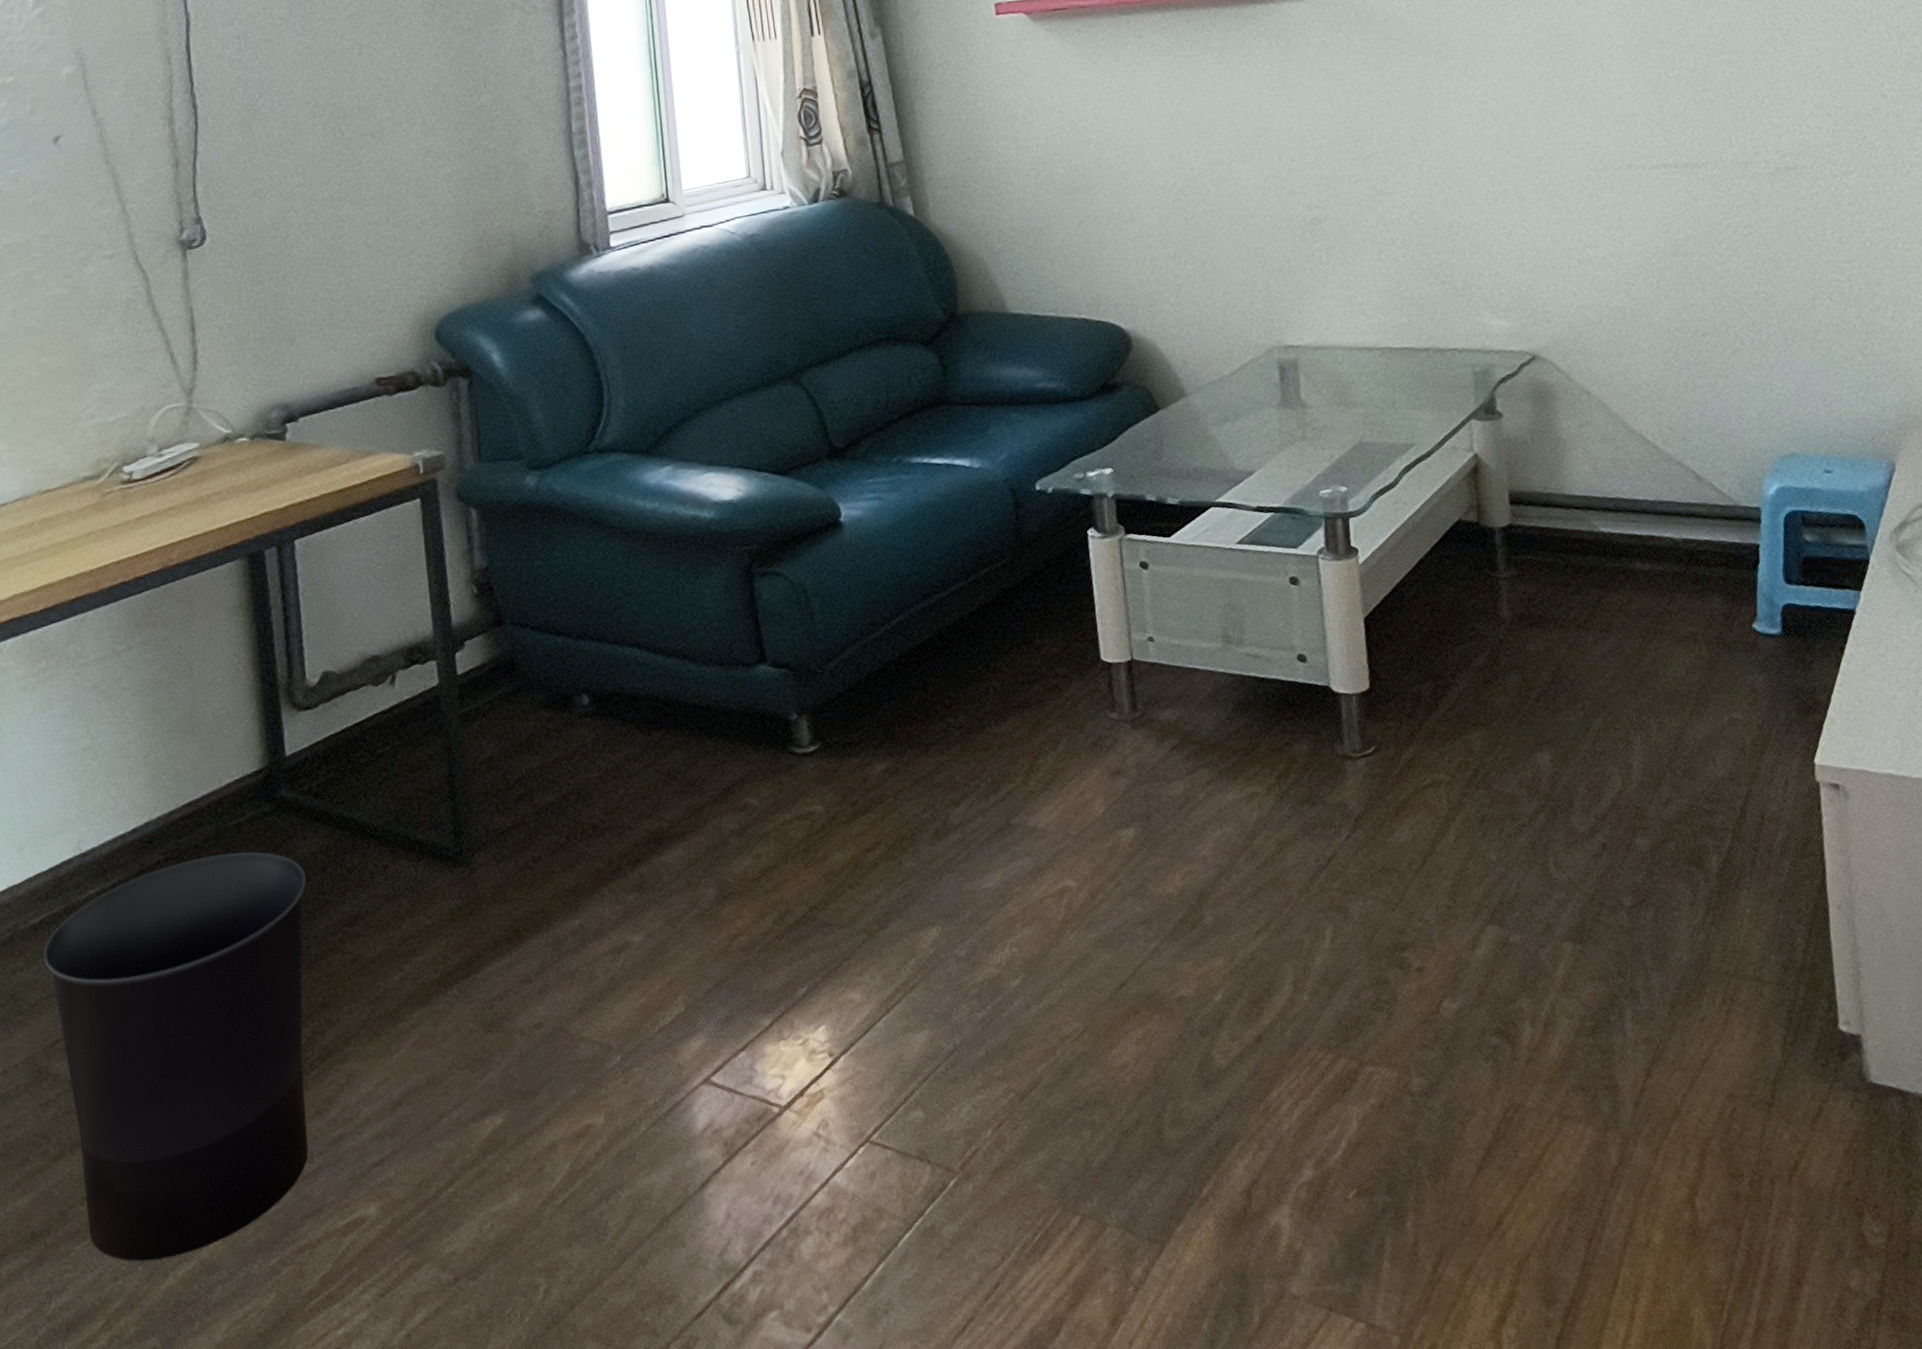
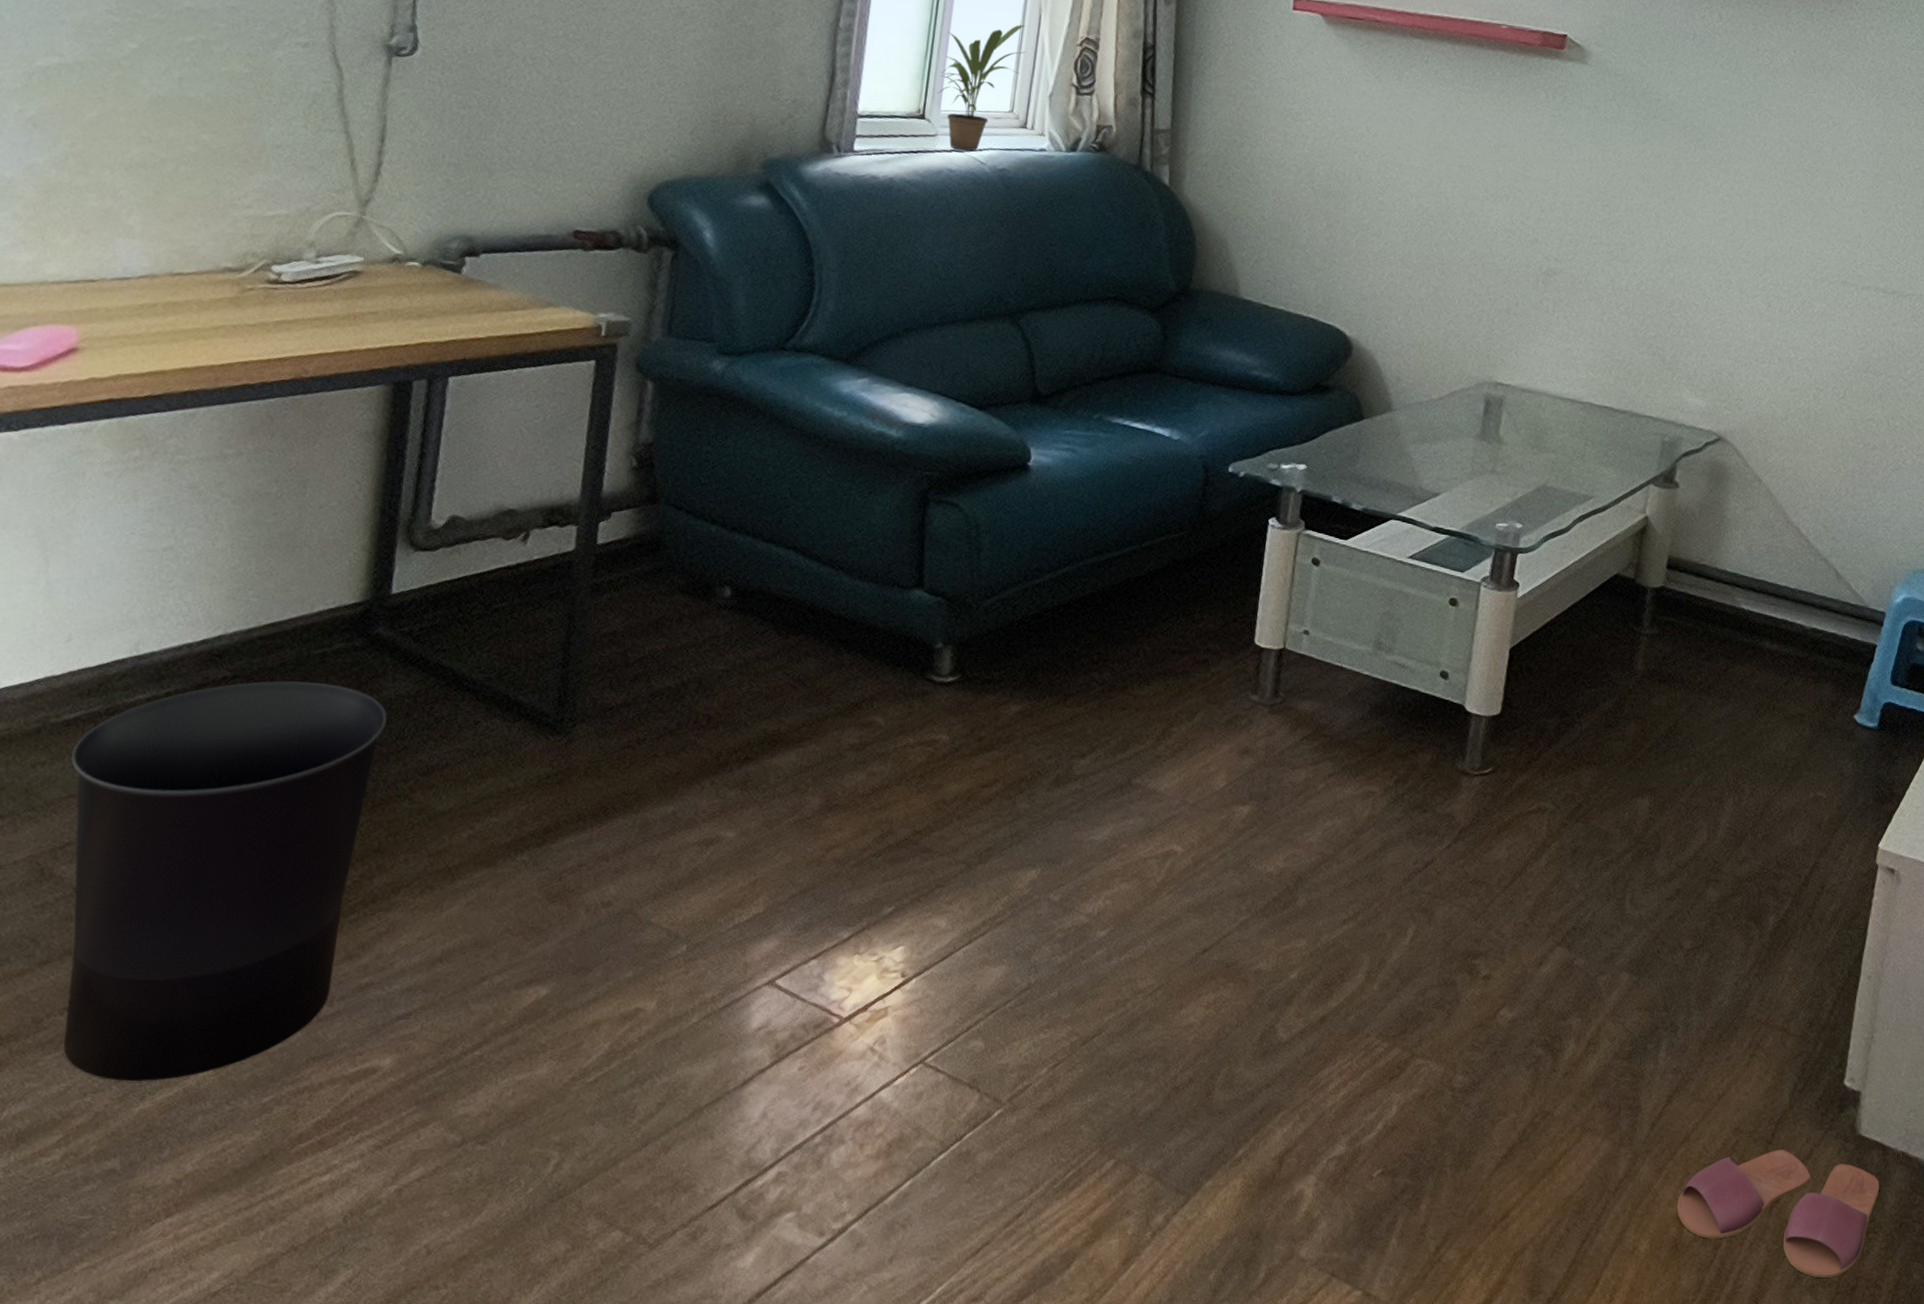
potted plant: none [672,90,751,225] -> present [937,25,1027,151]
slippers: none [1683,1110,1909,1248] -> present [1676,1149,1880,1278]

